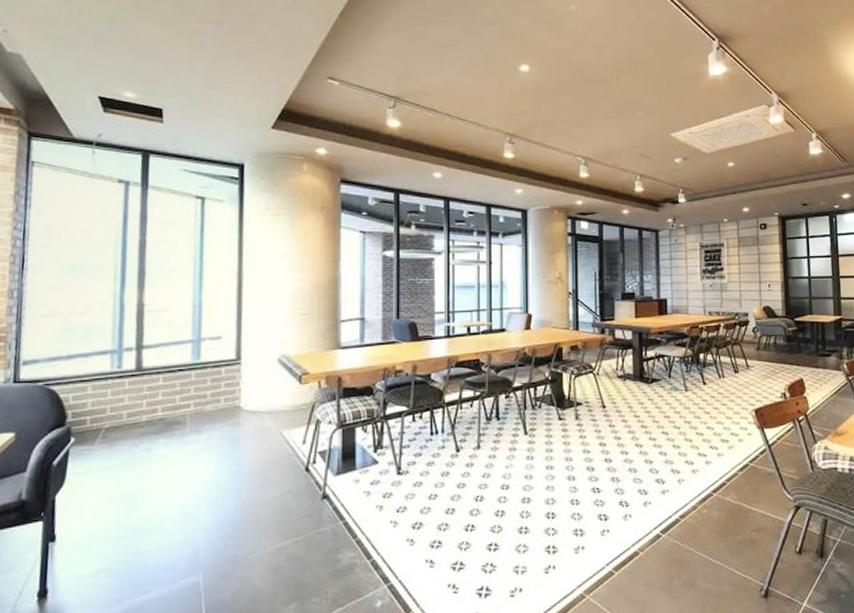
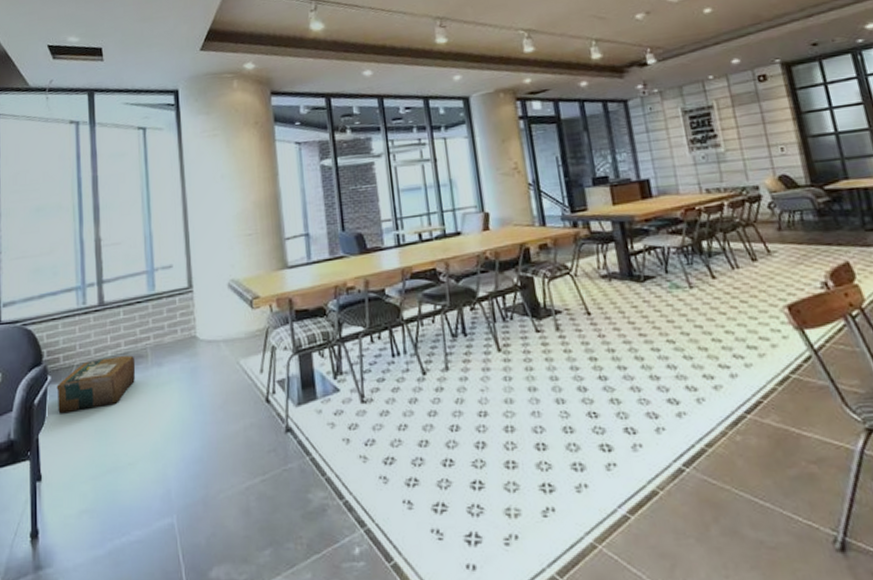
cardboard box: none [80,421,172,476] -> present [56,355,136,414]

